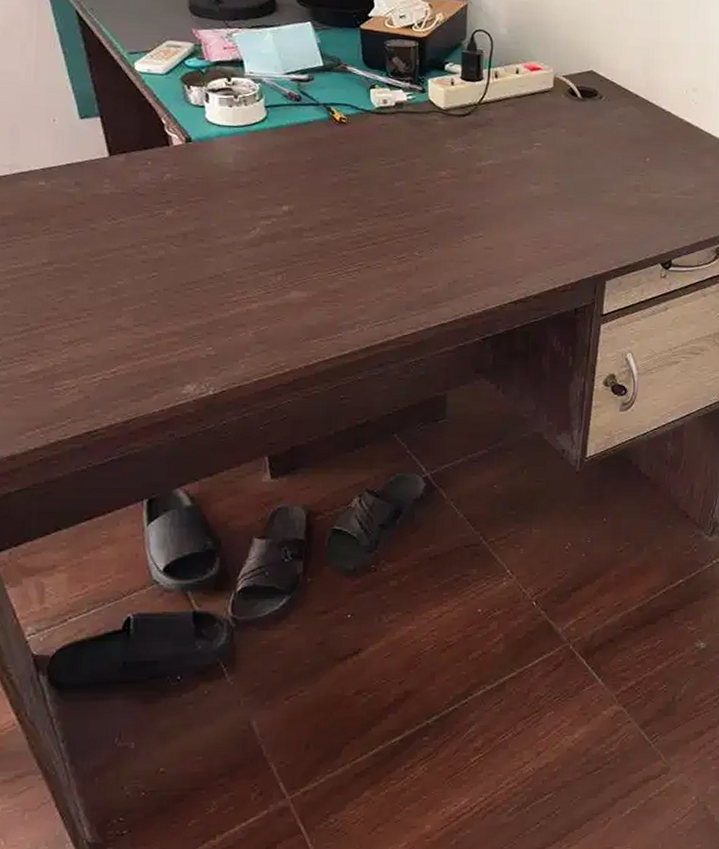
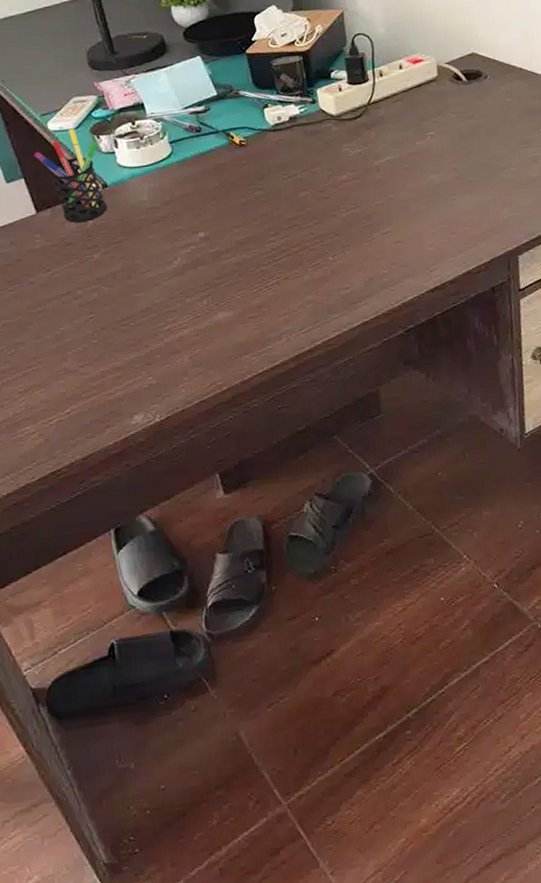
pen holder: none [115,73,188,175] -> present [33,128,107,223]

